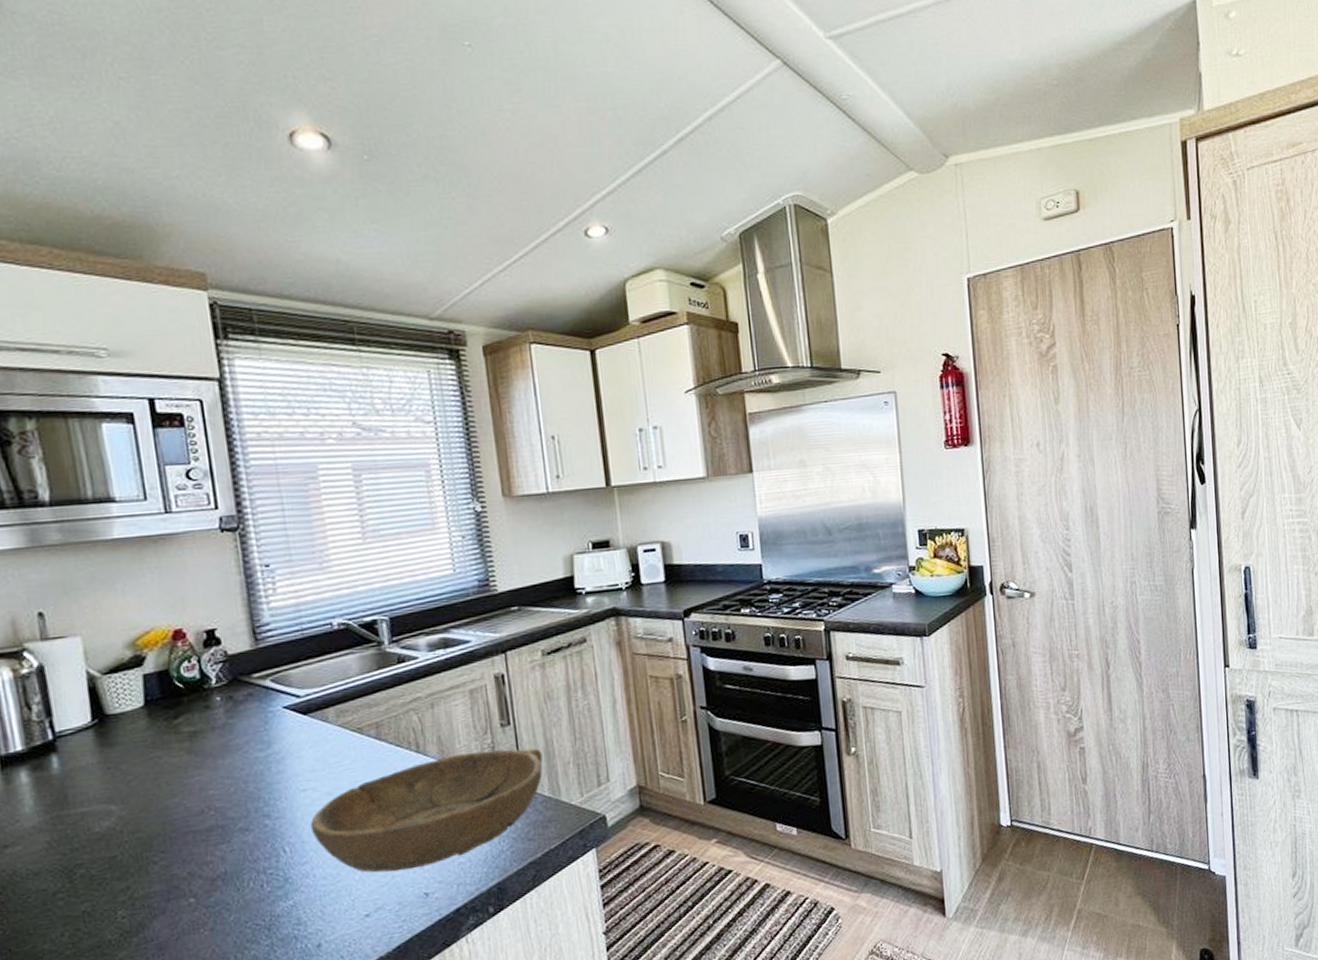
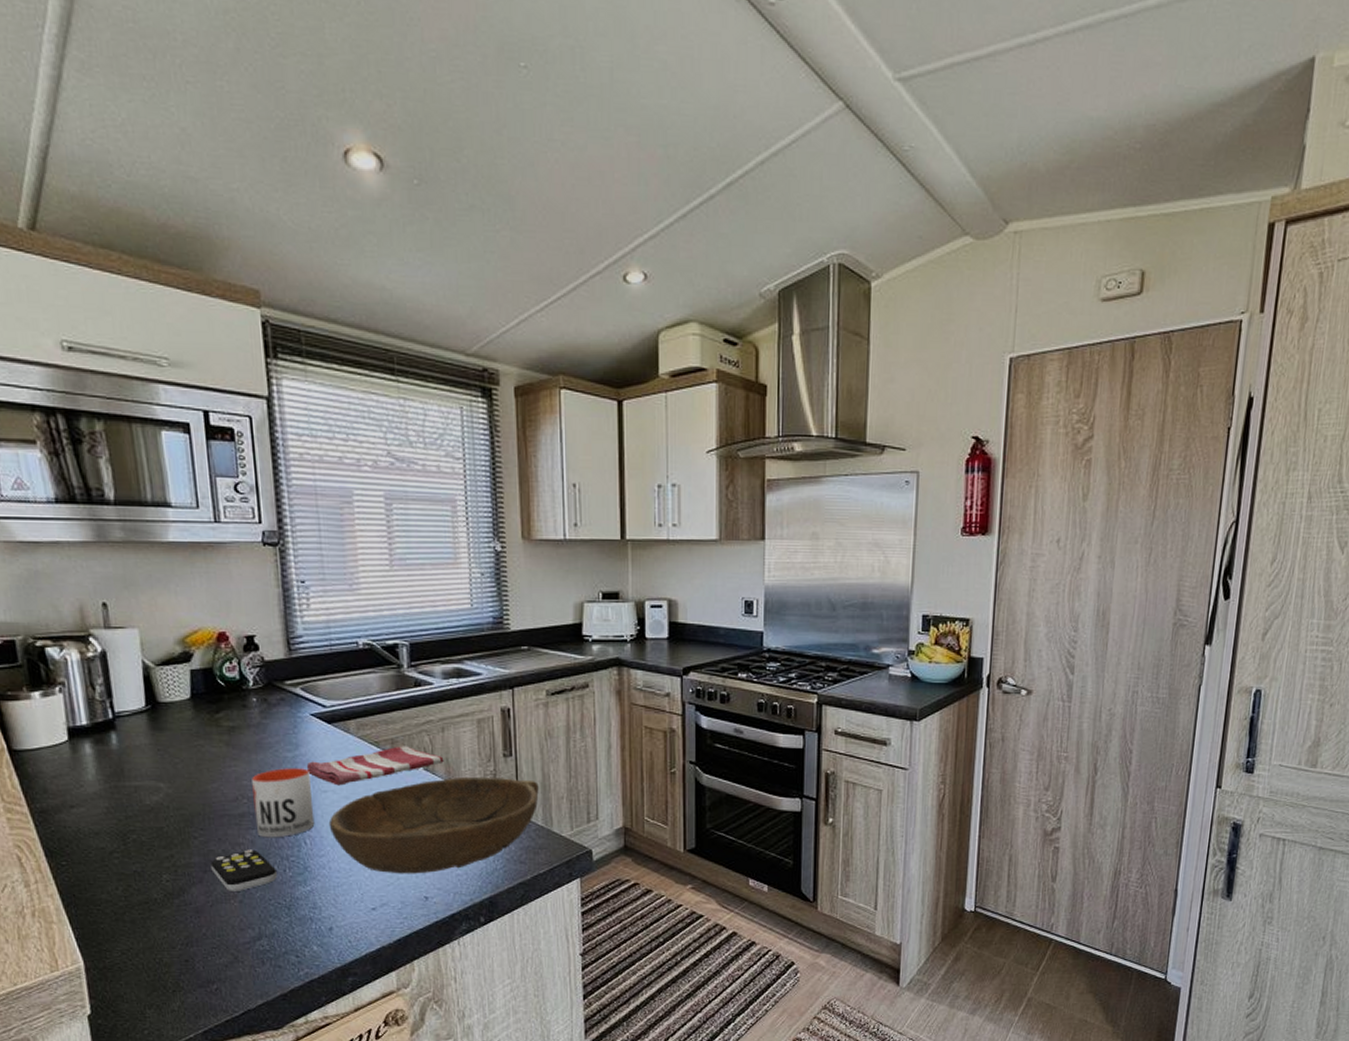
remote control: none [174,867,253,919] -> present [210,849,277,891]
mug: none [219,767,295,852] -> present [252,768,315,838]
dish towel: none [281,728,436,782] -> present [306,746,444,786]

